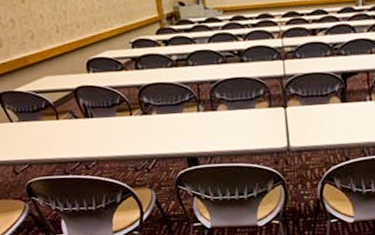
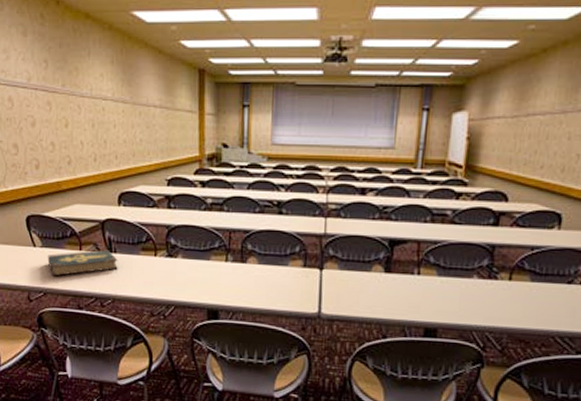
book: none [25,115,97,148] -> present [47,249,118,277]

